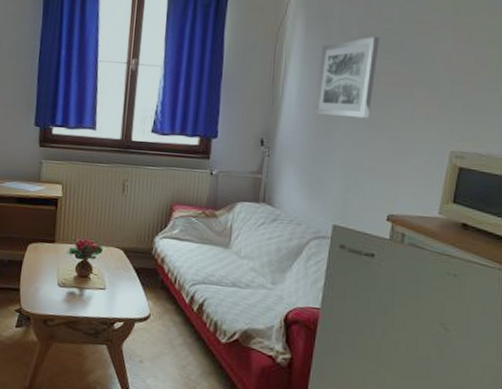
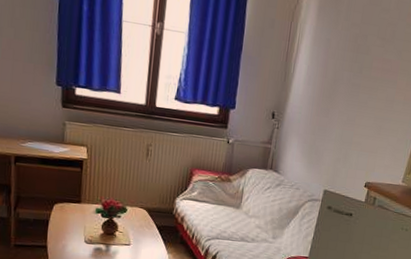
wall art: present [314,37,380,119] -> none [318,24,377,100]

